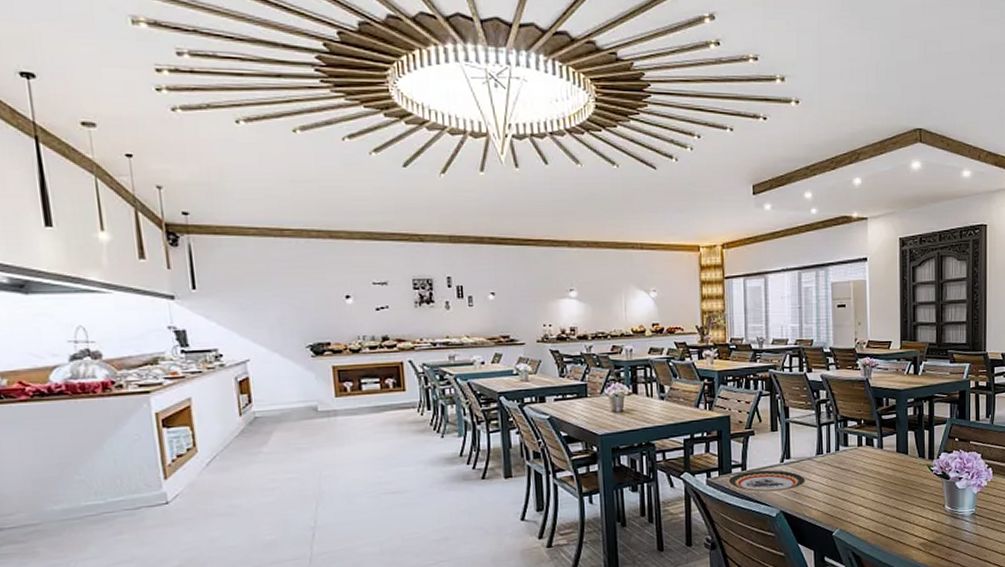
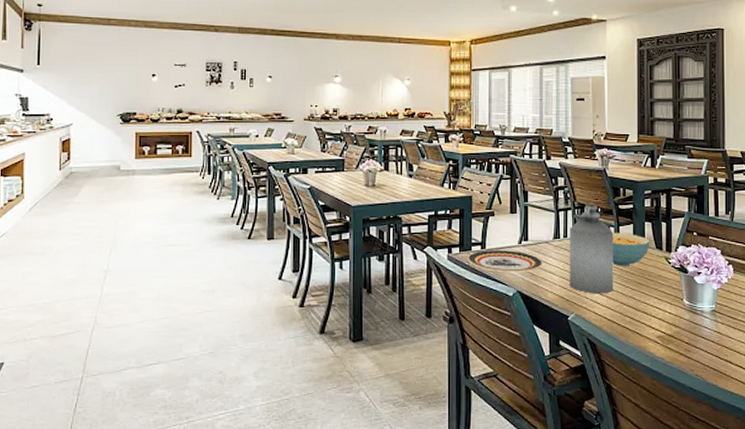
bottle: none [833,414,877,508] -> present [570,203,614,294]
cereal bowl: none [876,443,913,478] -> present [612,233,650,266]

